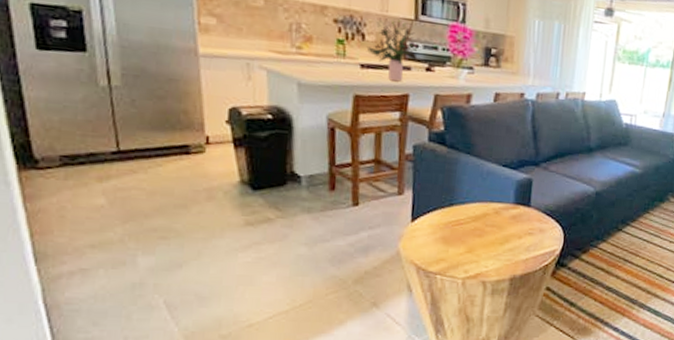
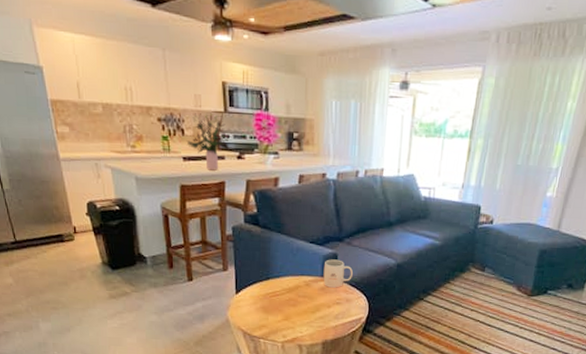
mug: none [514,184,549,217] -> present [323,259,354,288]

